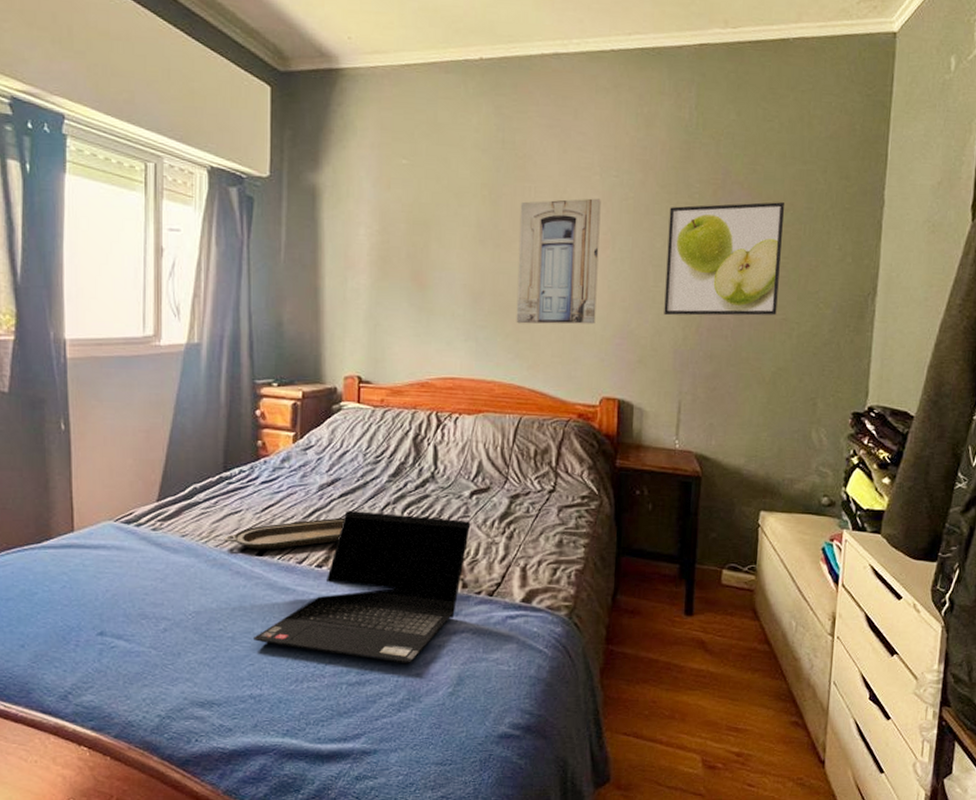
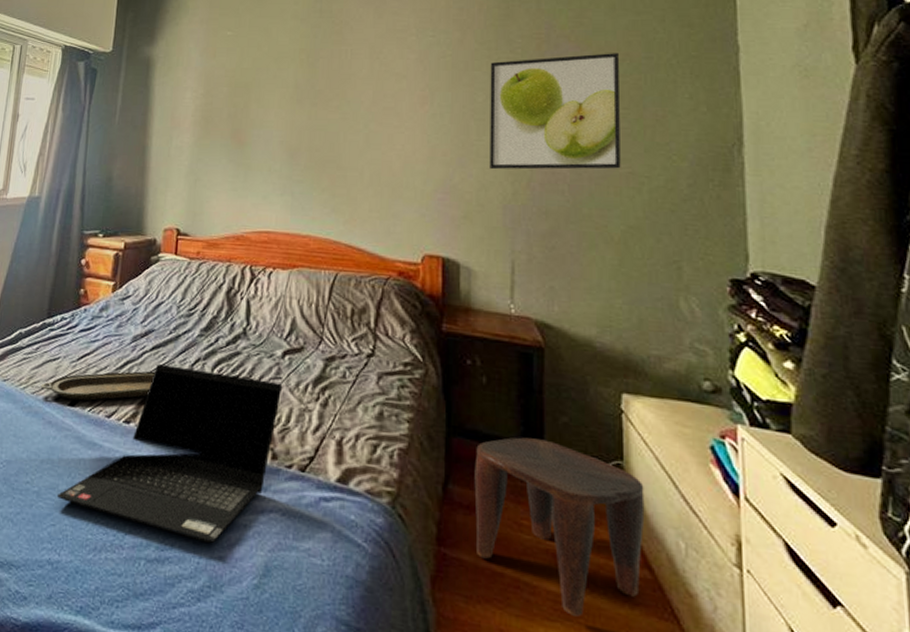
wall art: present [516,198,601,325] -> none [332,57,418,179]
stool: none [638,552,770,684] -> present [474,437,645,617]

